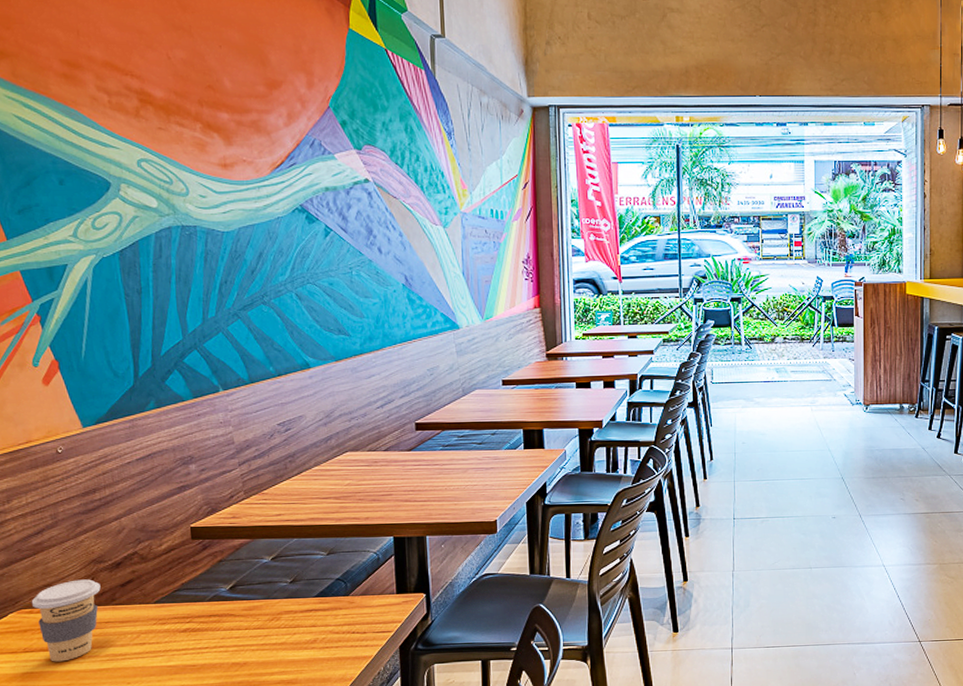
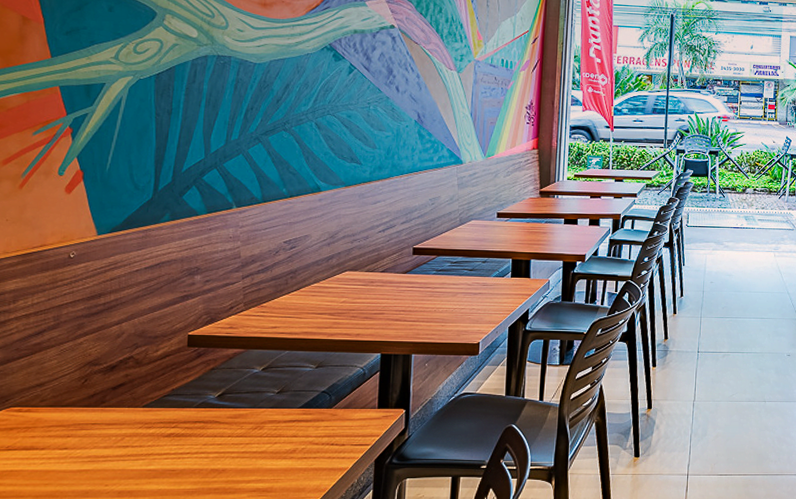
coffee cup: present [31,579,101,662] -> none [21,381,92,461]

